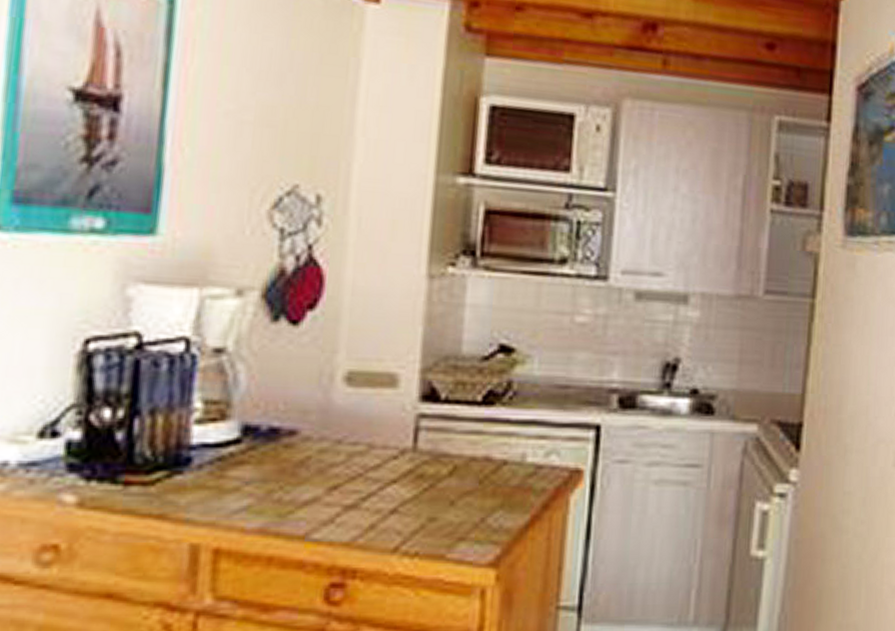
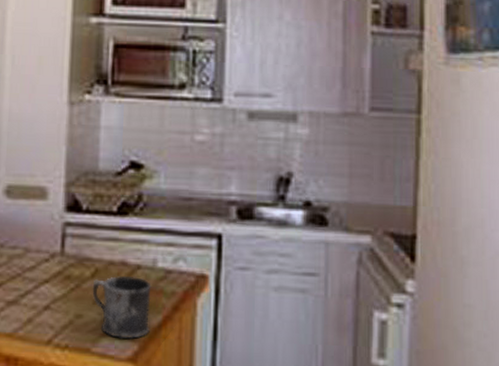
mug: none [449,472,519,543] -> present [92,275,151,340]

